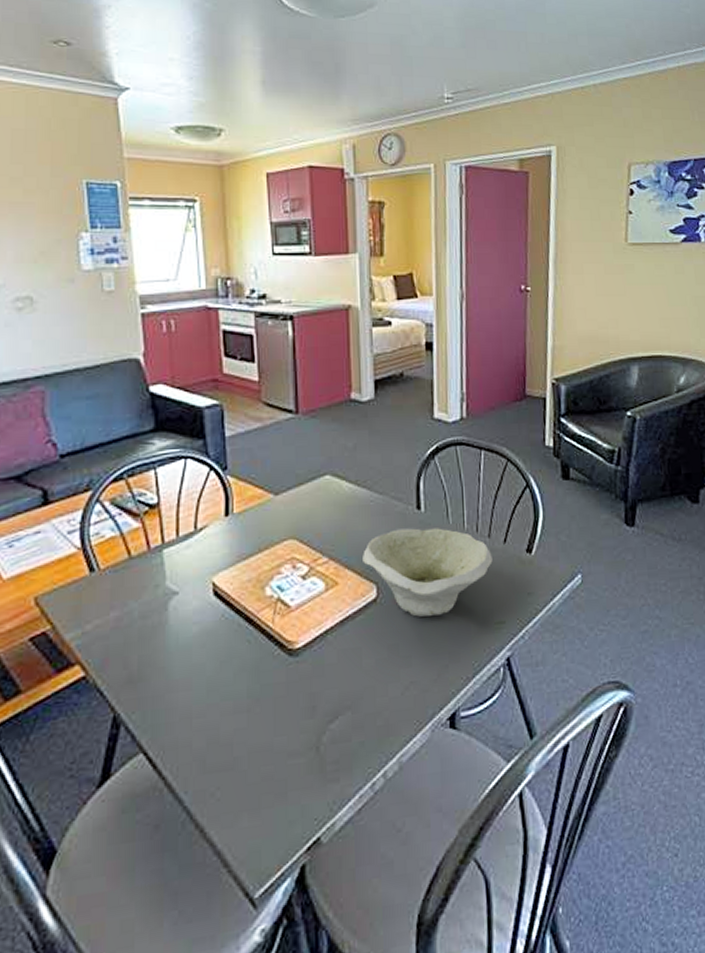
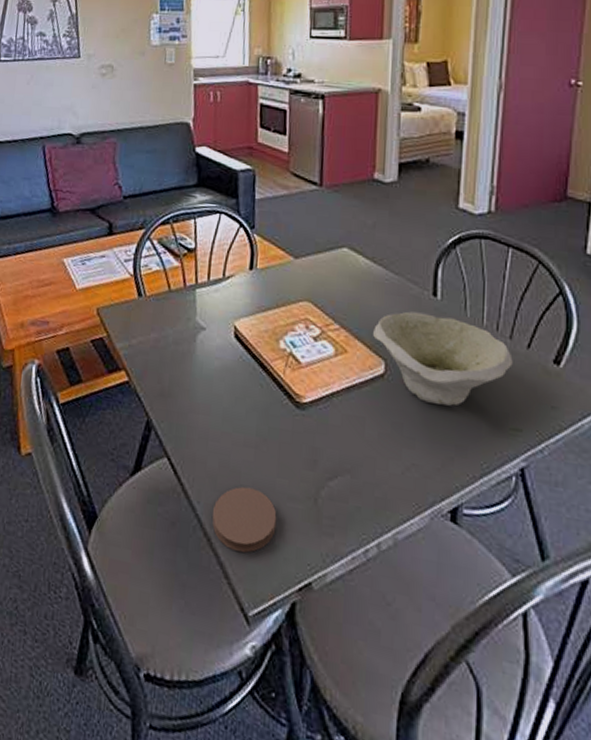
coaster: none [203,756,278,834] -> present [212,486,277,553]

